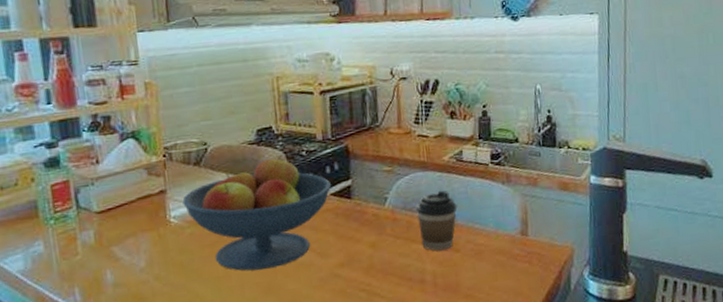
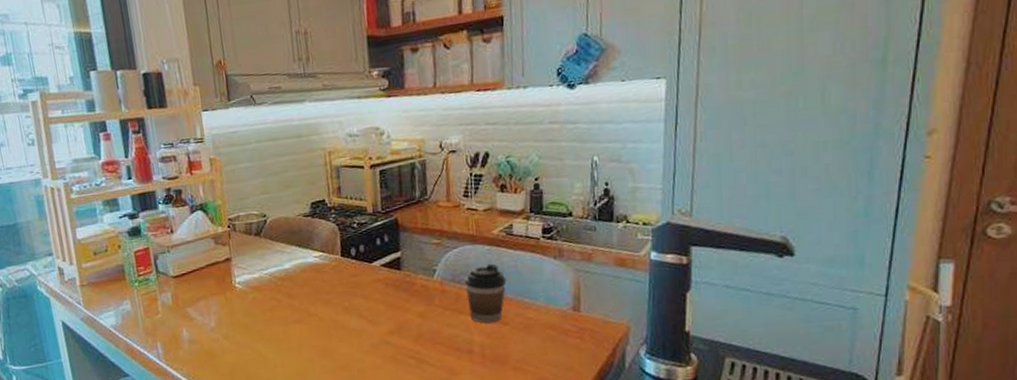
fruit bowl: present [182,155,332,271] -> none [246,227,382,335]

